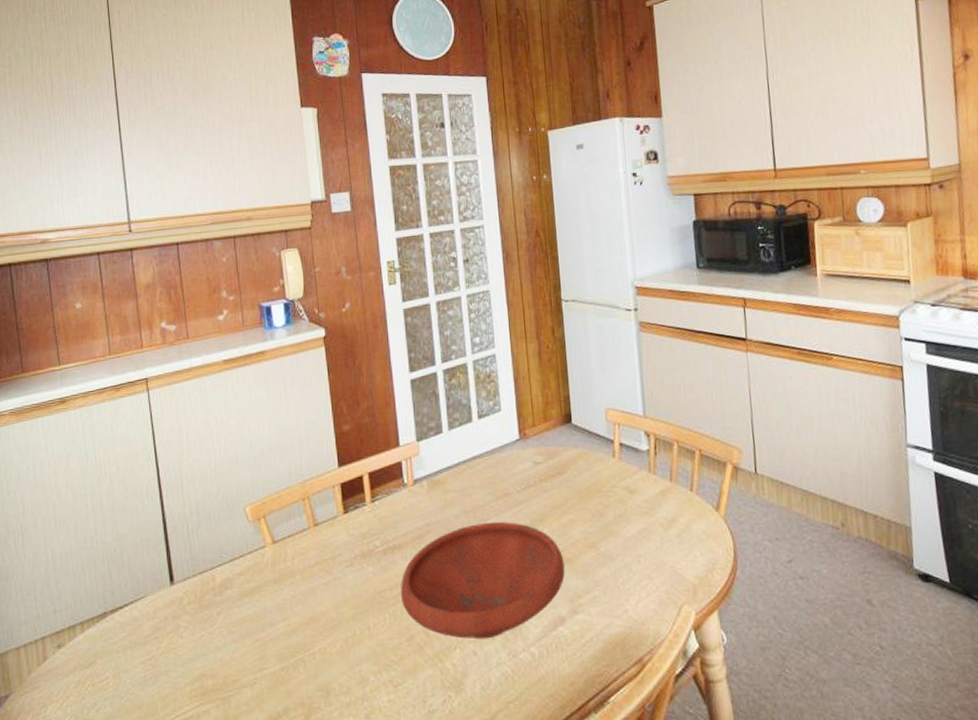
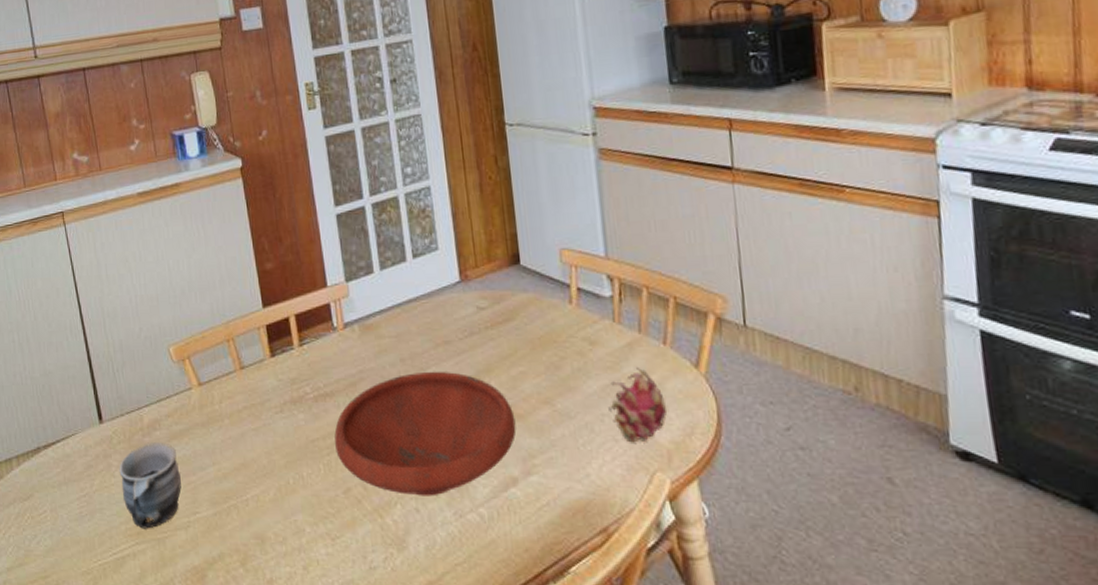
mug: none [187,601,250,689] -> present [119,442,182,529]
fruit: none [644,511,692,580] -> present [608,366,666,443]

